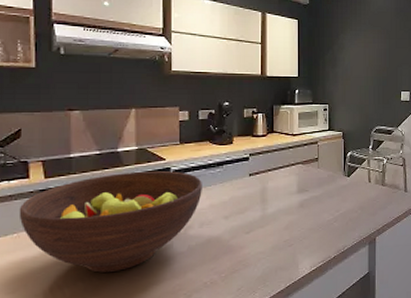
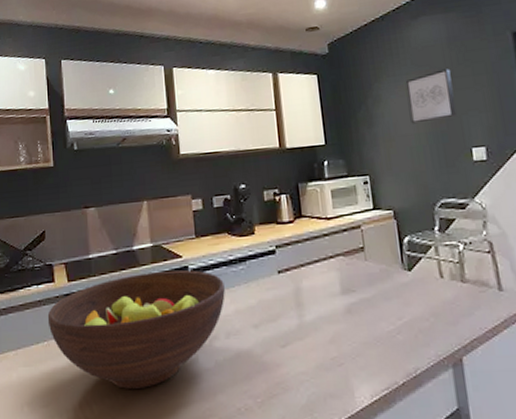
wall art: none [363,31,394,69] -> present [406,68,457,124]

